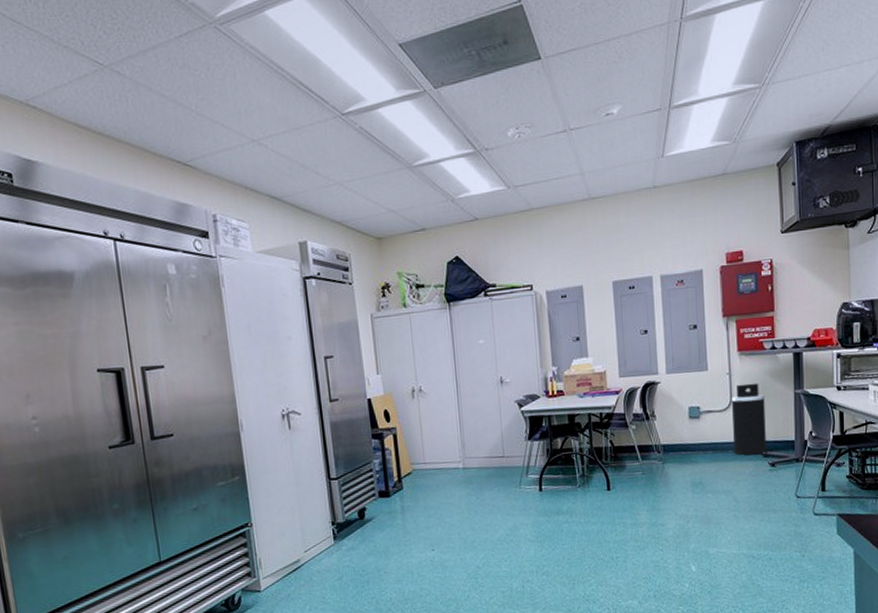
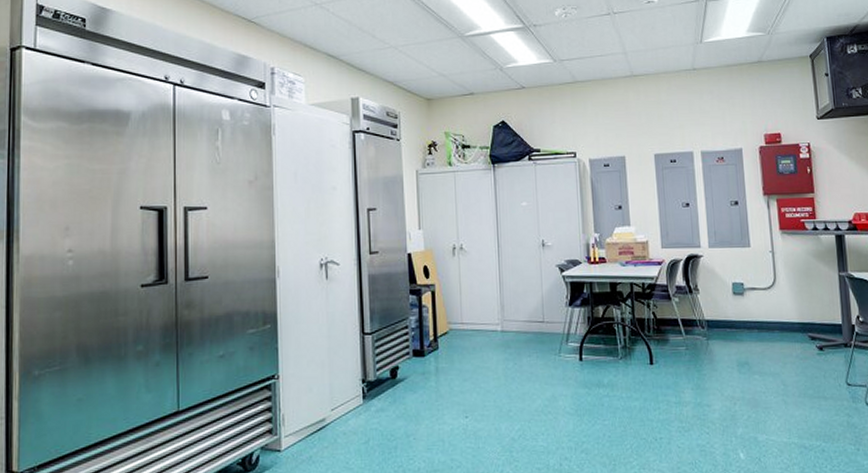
trash can: present [732,382,767,456] -> none [776,262,814,337]

